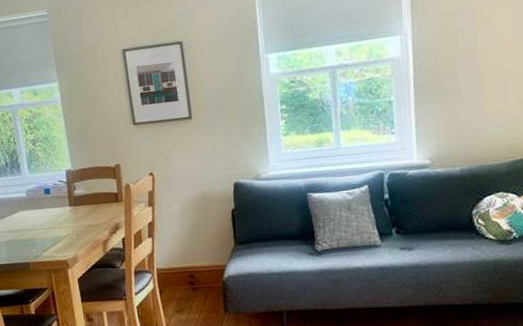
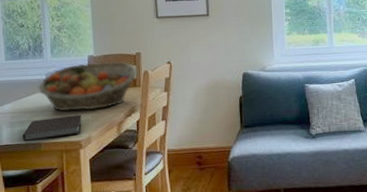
notebook: none [11,233,67,262] -> present [23,115,82,142]
fruit basket: none [19,175,118,230] -> present [38,61,137,112]

